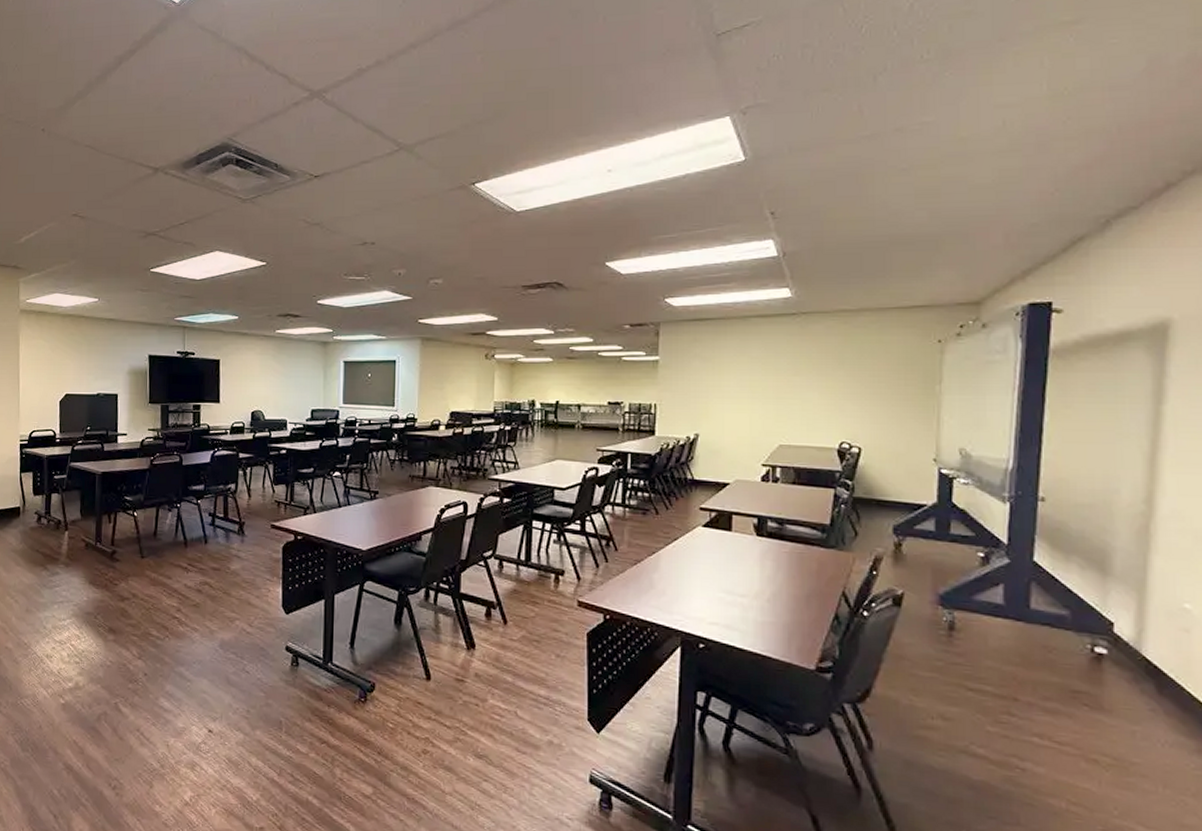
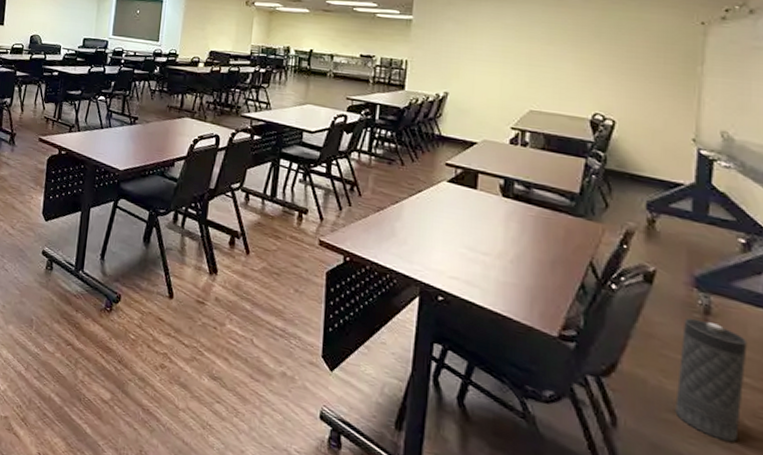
canister: none [925,635,988,750] -> present [675,317,747,443]

